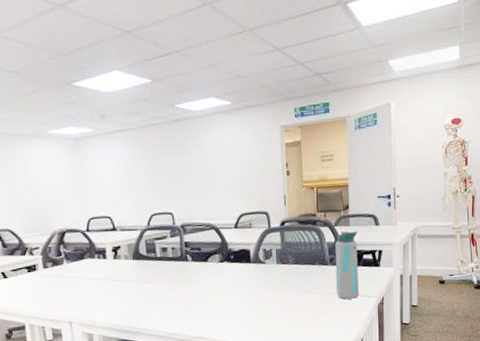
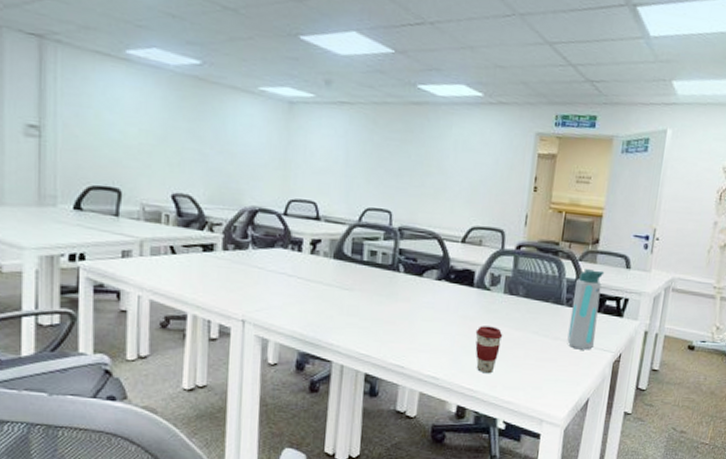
coffee cup: none [259,292,282,332] -> present [475,326,503,374]

